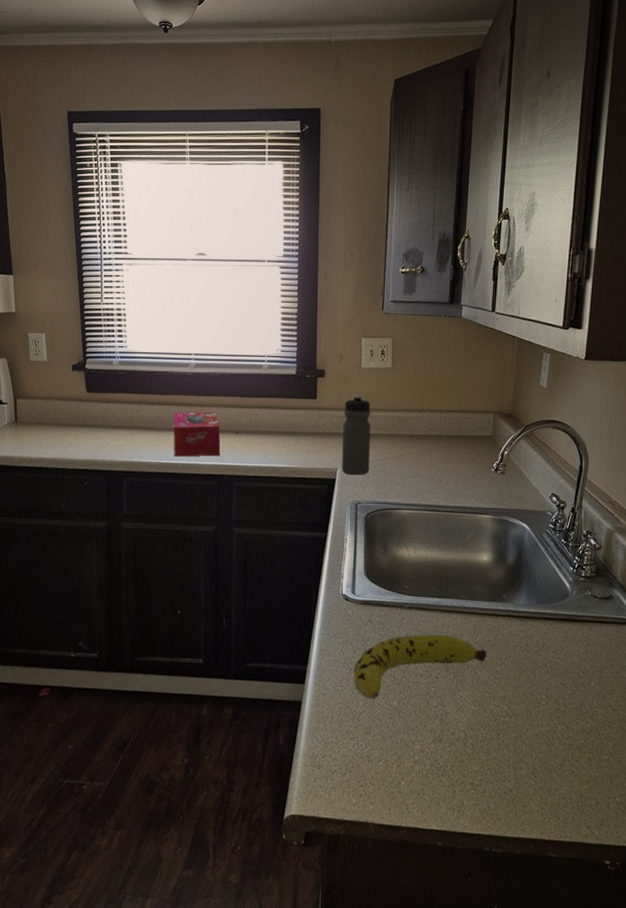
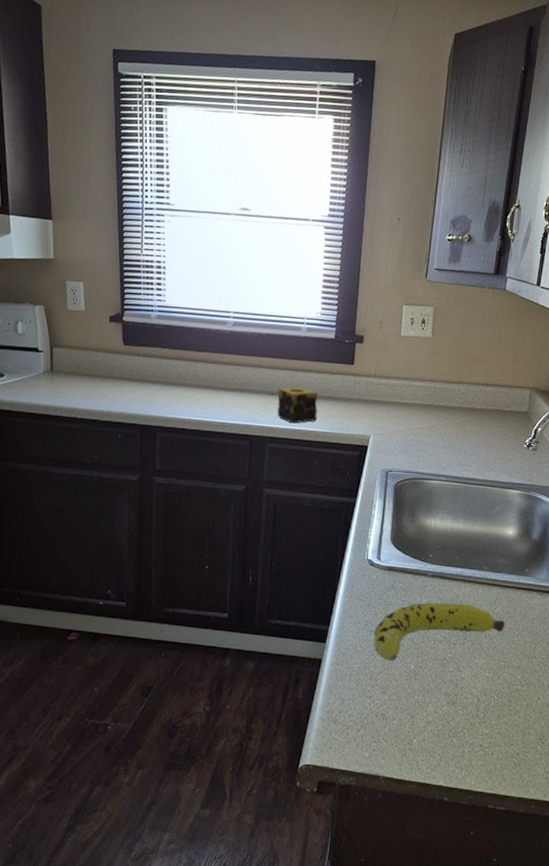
tissue box: present [173,411,221,457] -> none [208,369,256,416]
candle: none [242,423,283,461] -> present [277,386,319,424]
water bottle: present [341,395,371,475] -> none [374,363,408,444]

